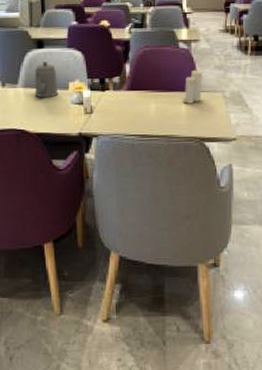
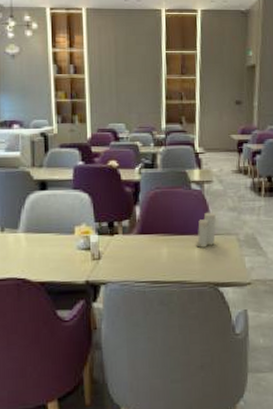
teapot: present [34,61,58,98] -> none [37,203,62,244]

